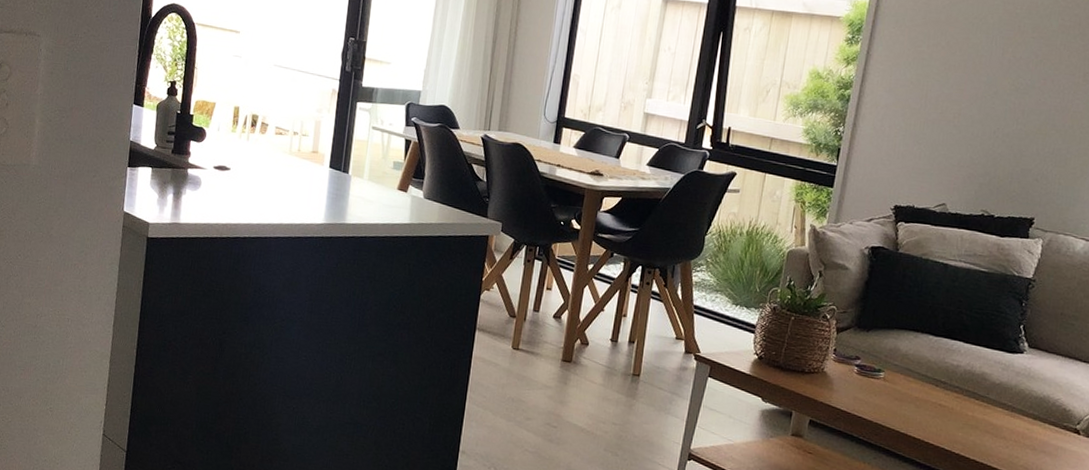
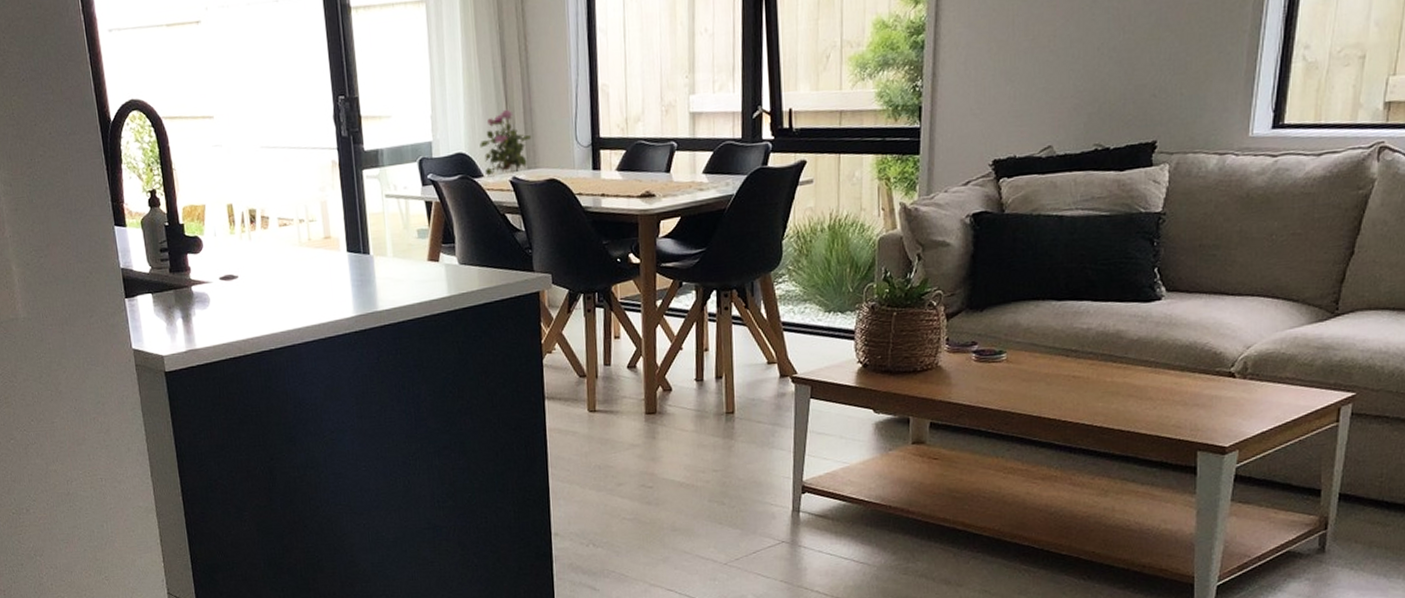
flower bouquet: none [461,77,507,130] -> present [480,109,532,176]

